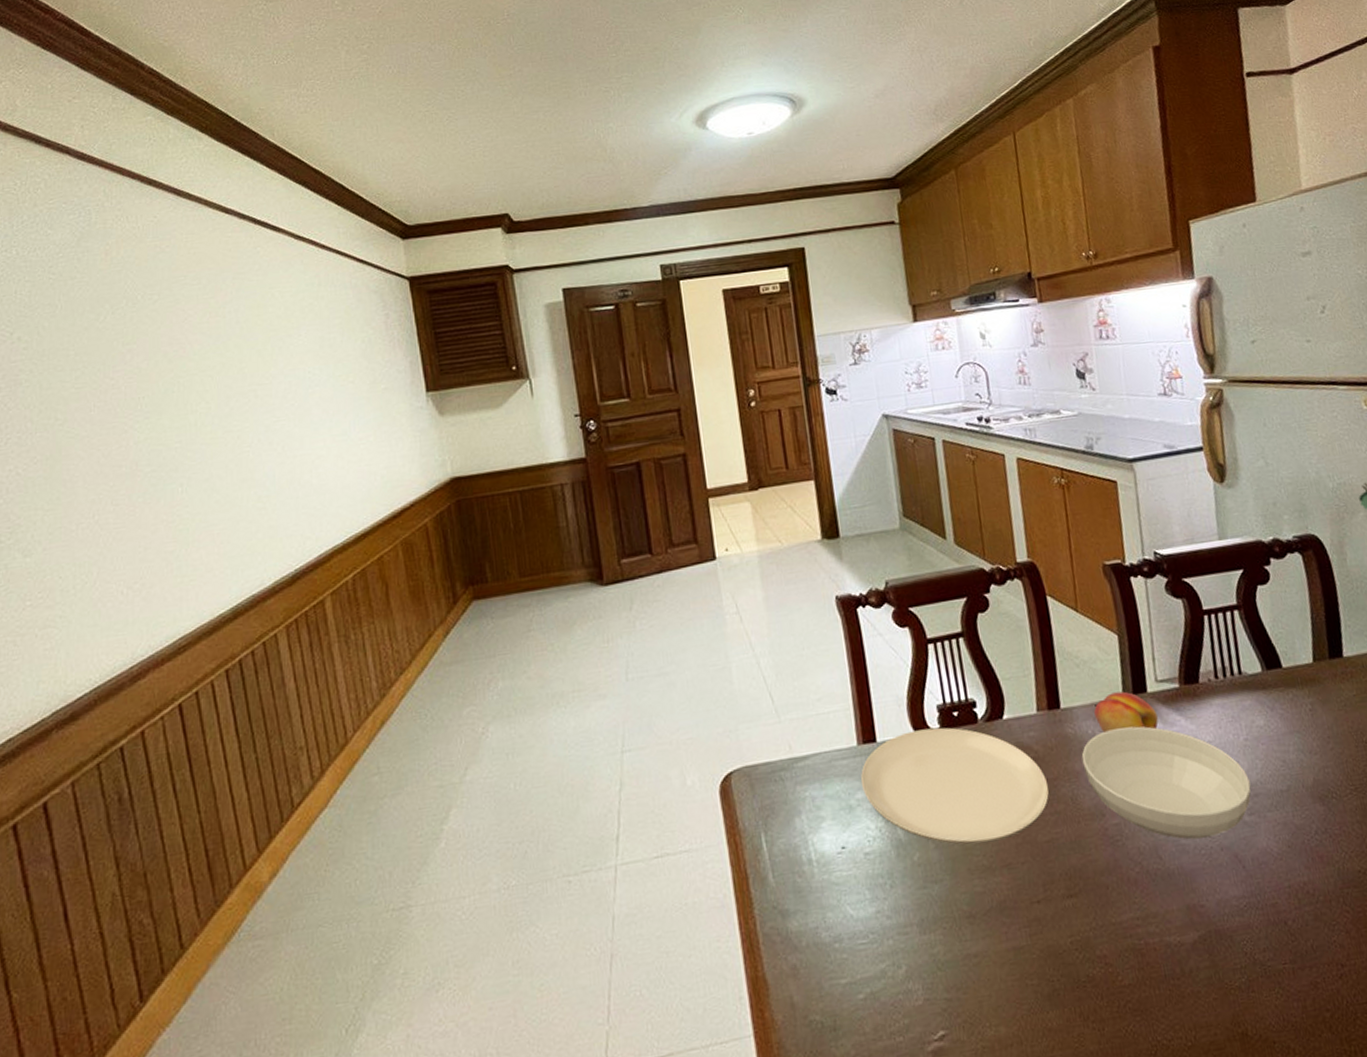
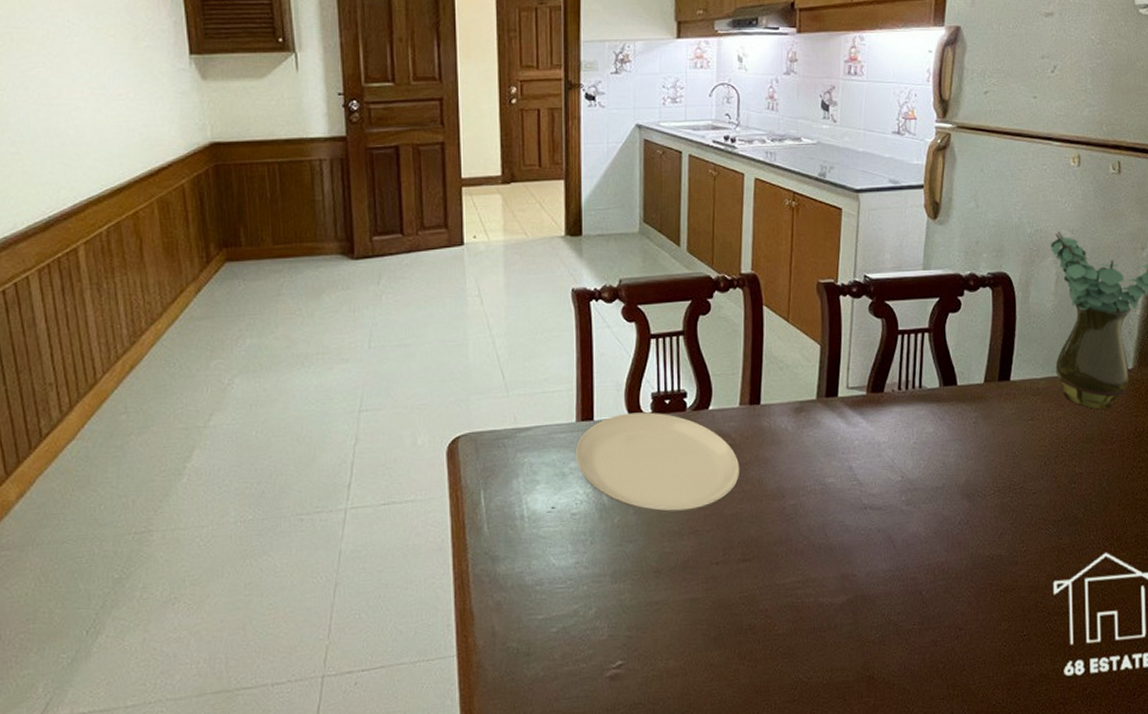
bowl: present [1081,726,1251,840] -> none [772,424,912,522]
fruit: present [1094,691,1158,733] -> none [789,394,843,429]

